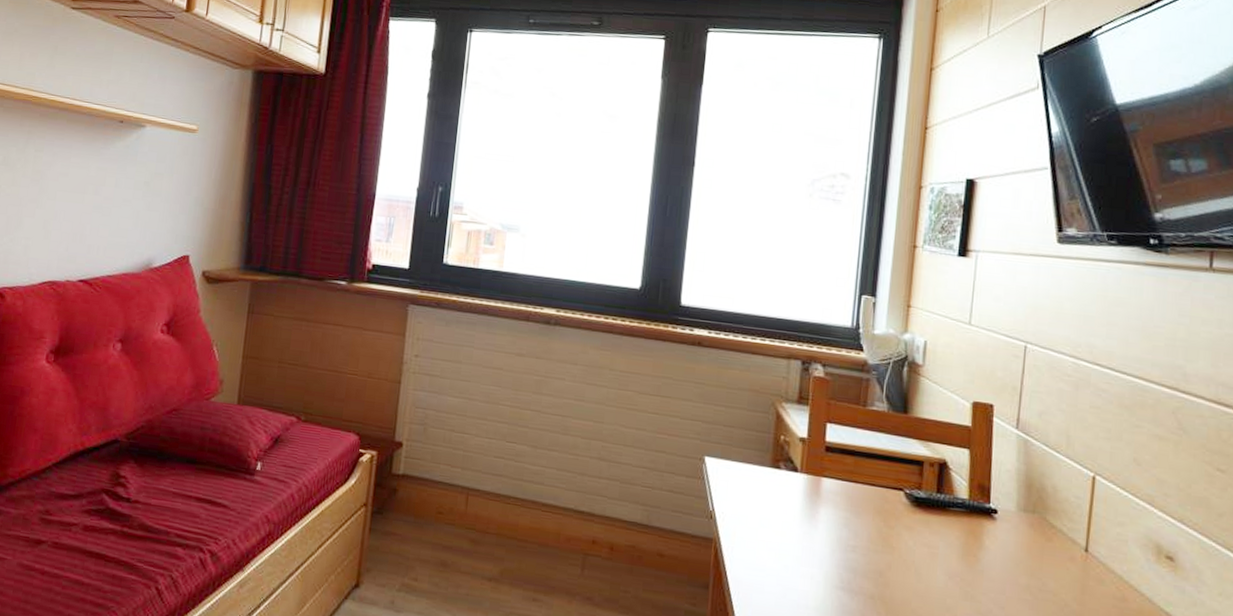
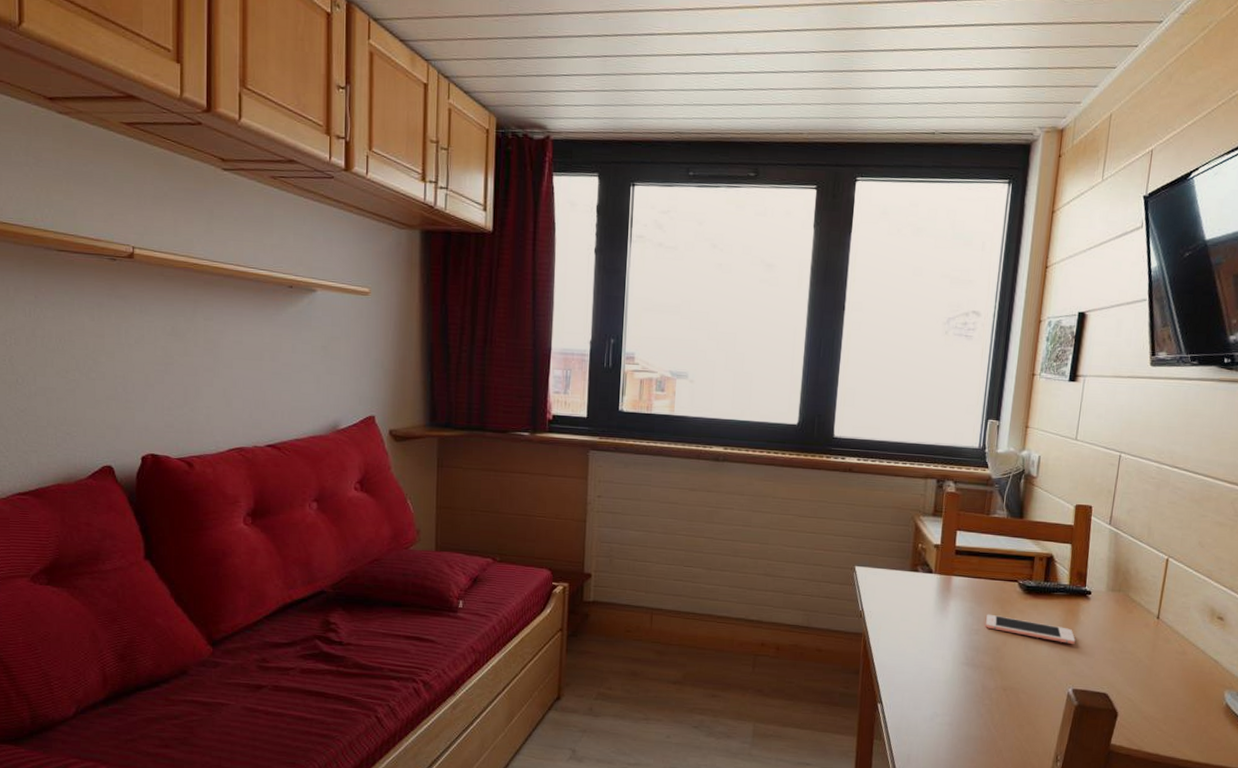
cell phone: none [865,527,980,576] -> present [986,614,1076,645]

